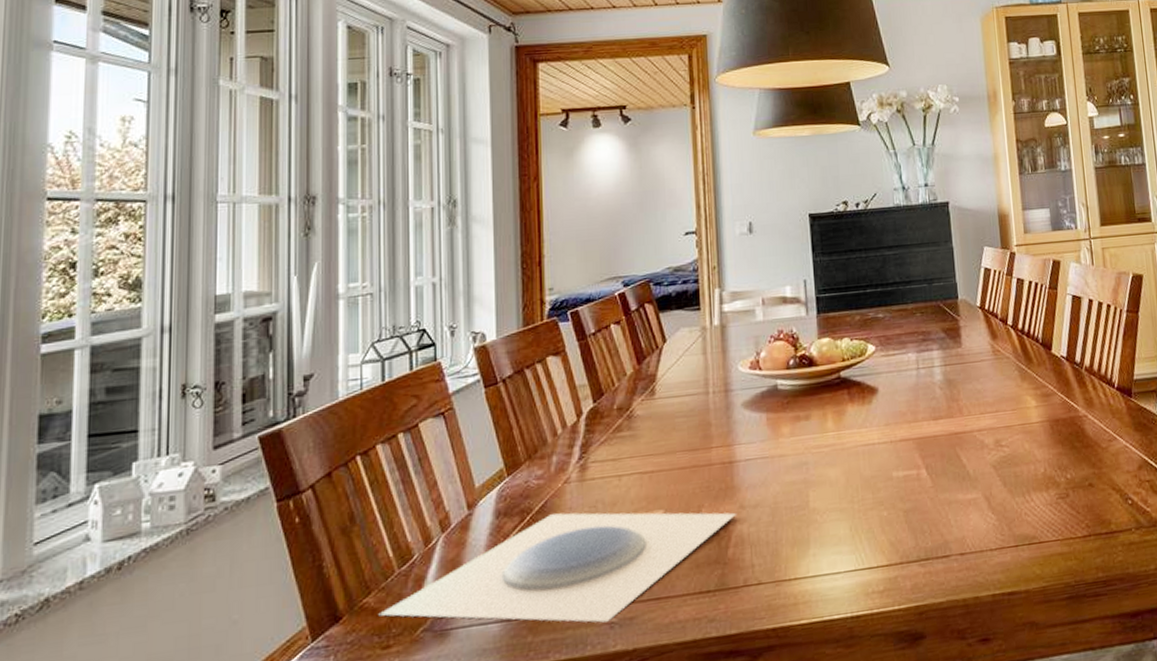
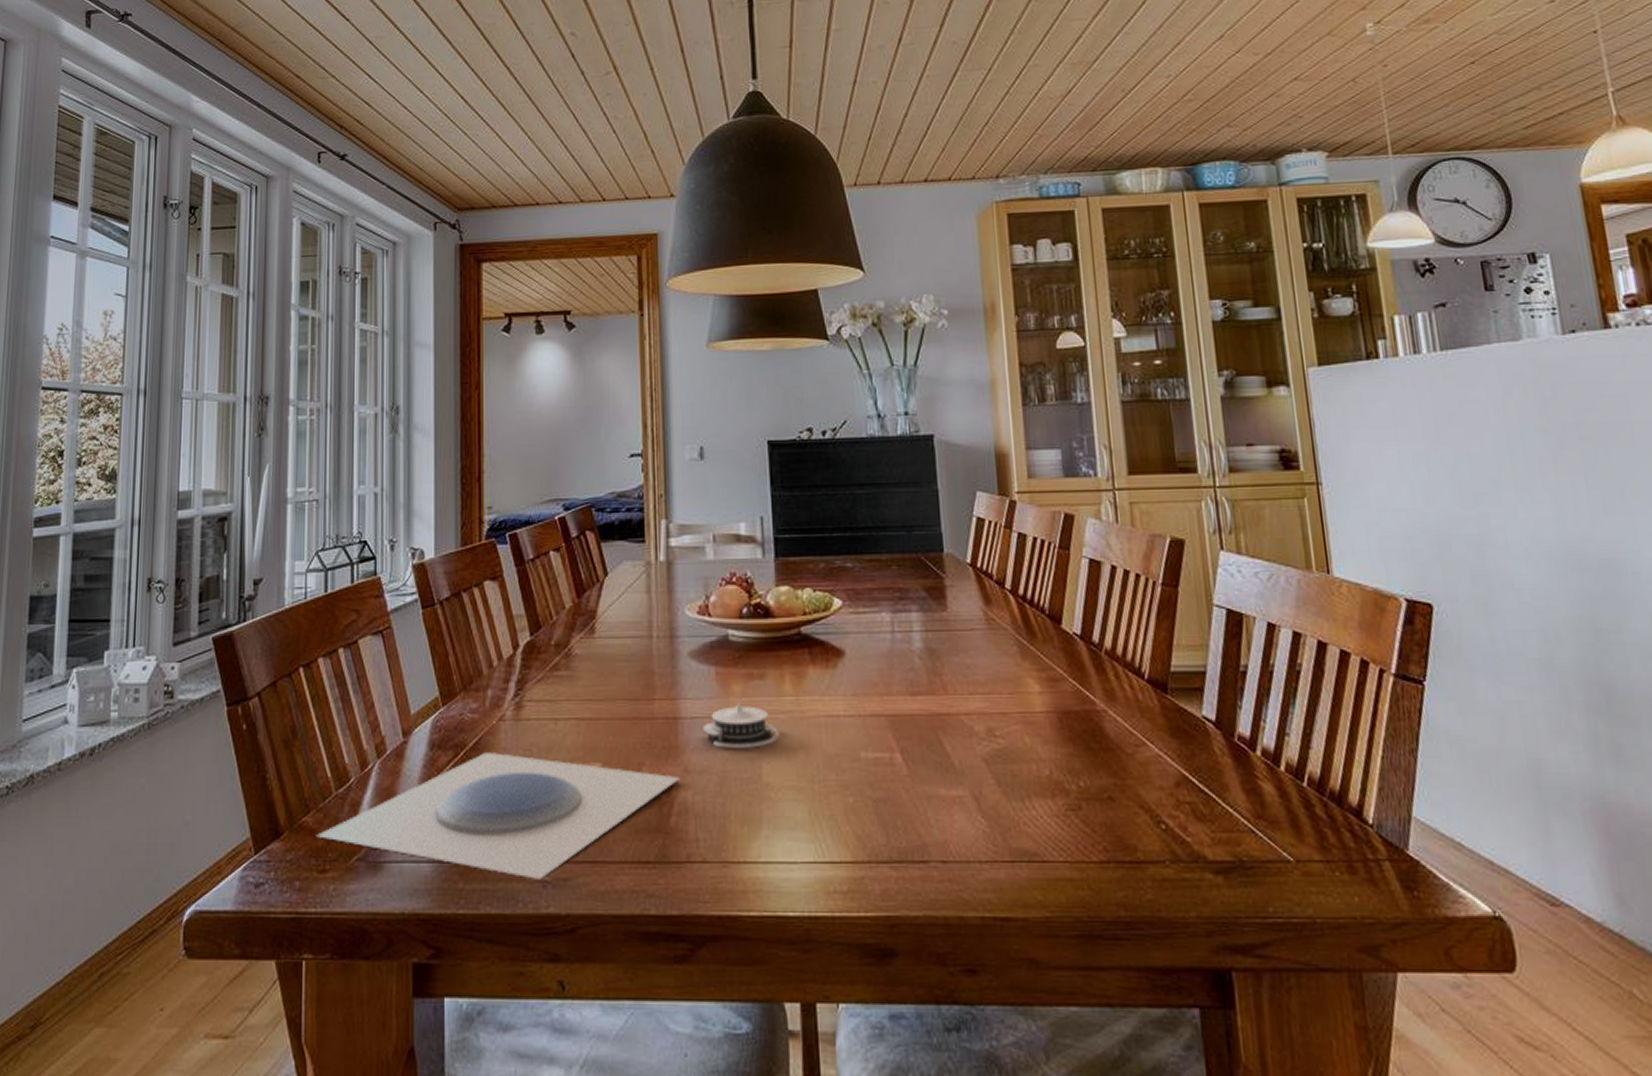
architectural model: none [756,441,823,483] -> present [703,701,779,748]

